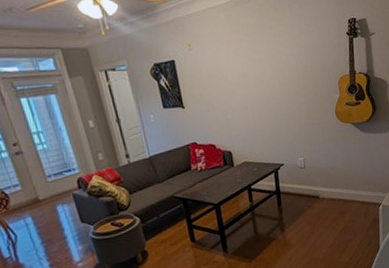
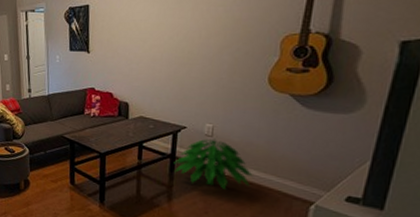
indoor plant: none [280,169,339,211] -> present [174,139,253,189]

